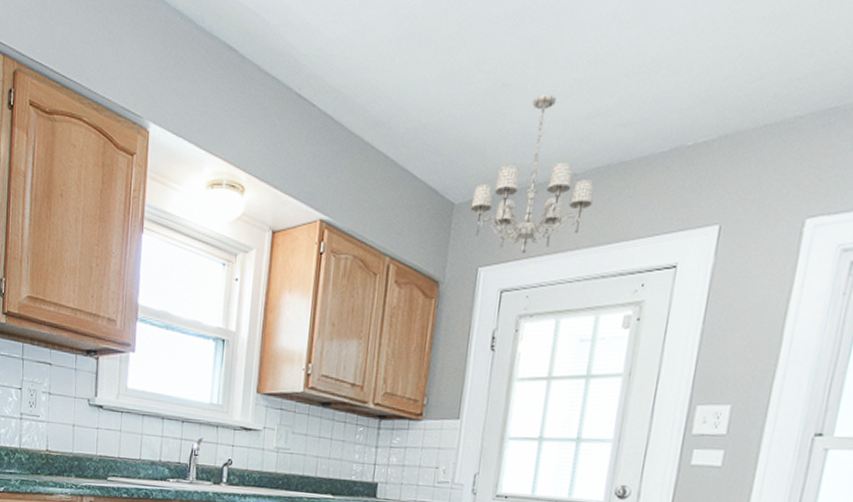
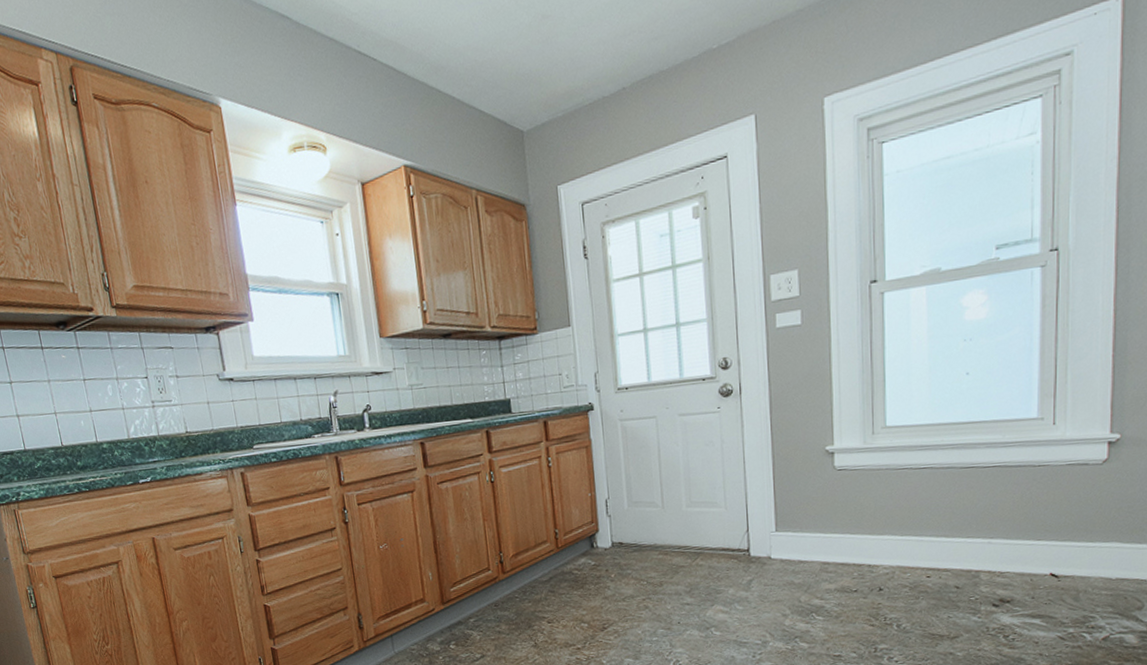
chandelier: present [470,95,594,254] -> none [538,20,644,168]

